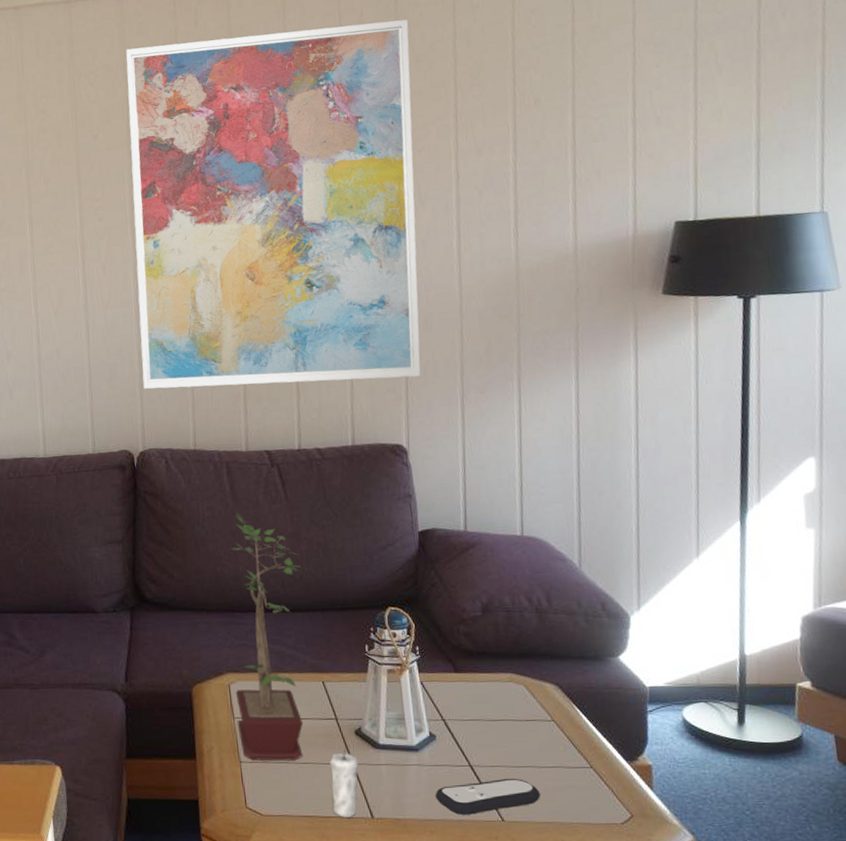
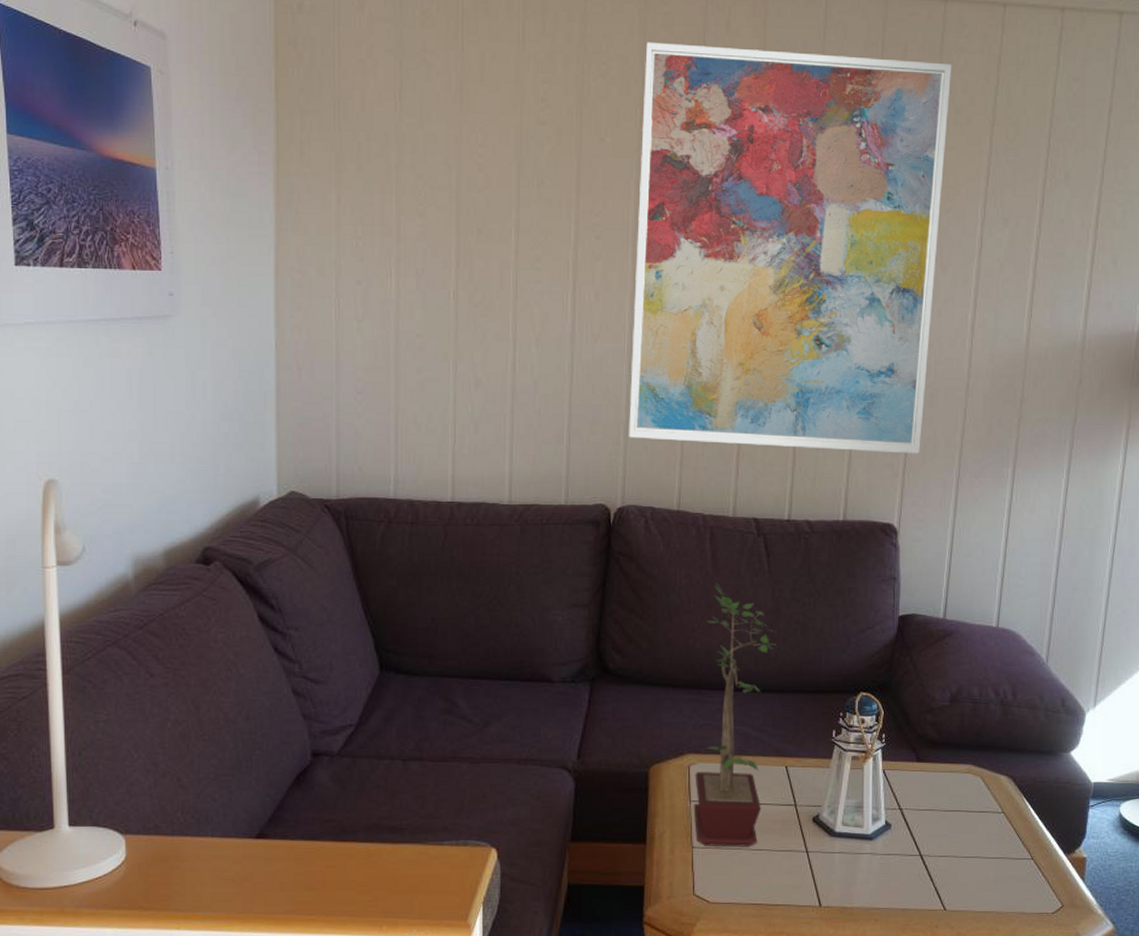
candle: present [329,746,359,817] -> none [782,833,812,906]
remote control: present [435,779,541,815] -> none [883,869,983,904]

